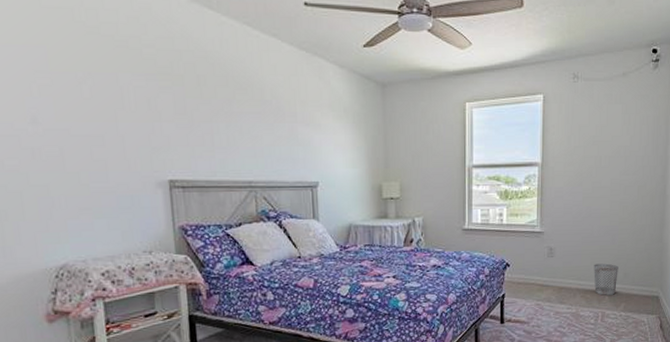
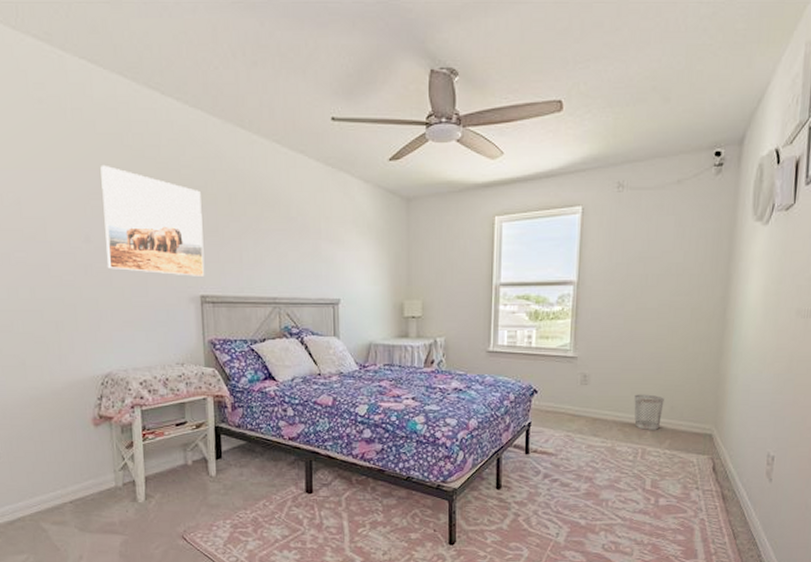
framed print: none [48,41,173,160] -> present [100,164,205,276]

